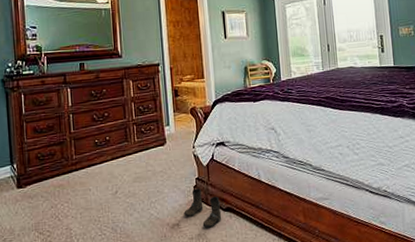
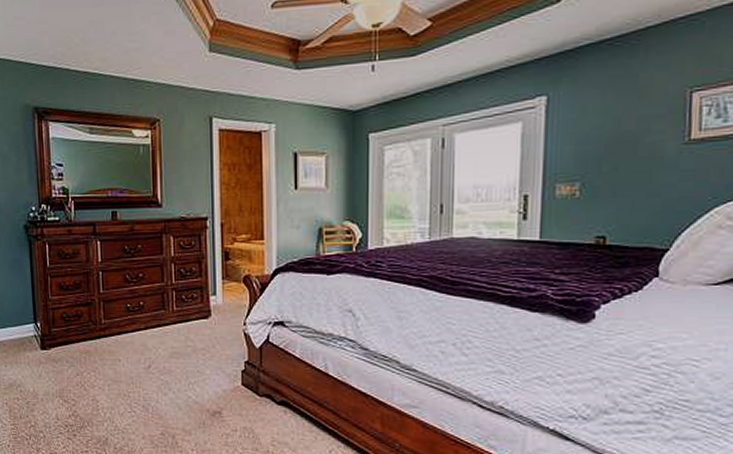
boots: present [184,188,222,228] -> none [228,374,274,422]

